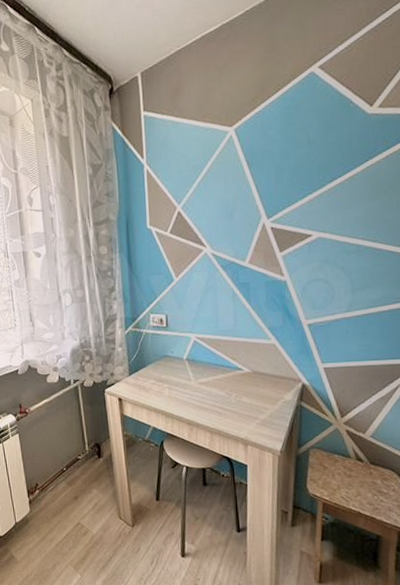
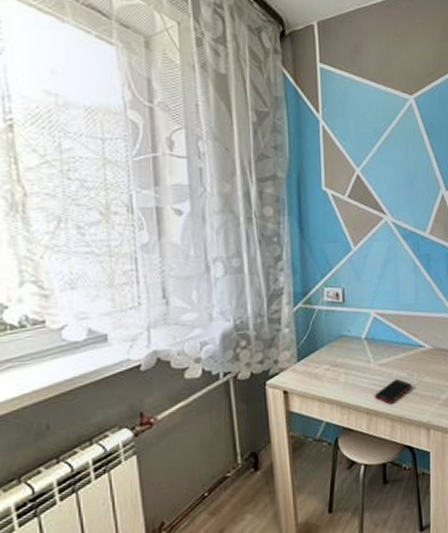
cell phone: none [195,396,231,418] -> present [375,378,412,404]

